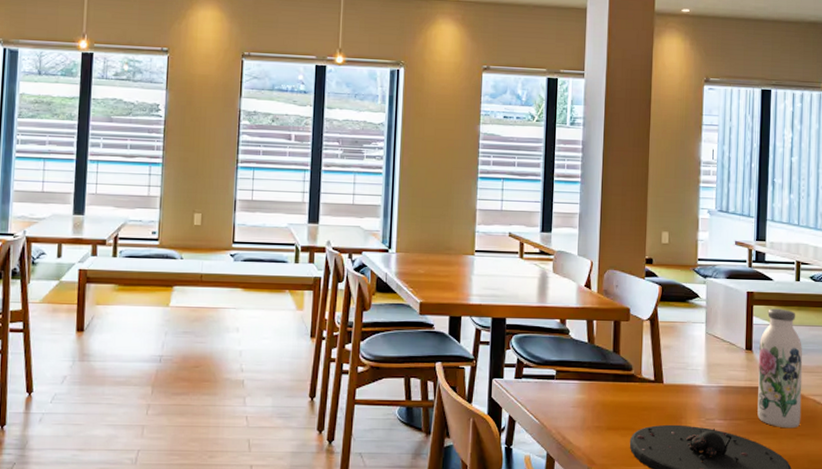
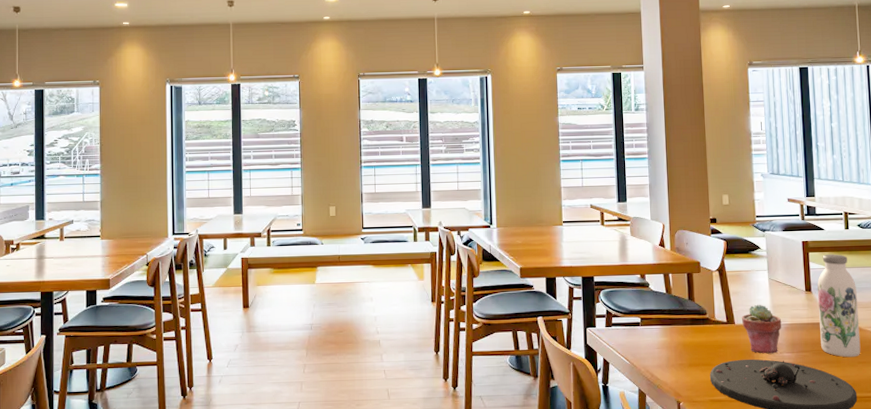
potted succulent: none [671,361,716,420] -> present [741,304,782,354]

